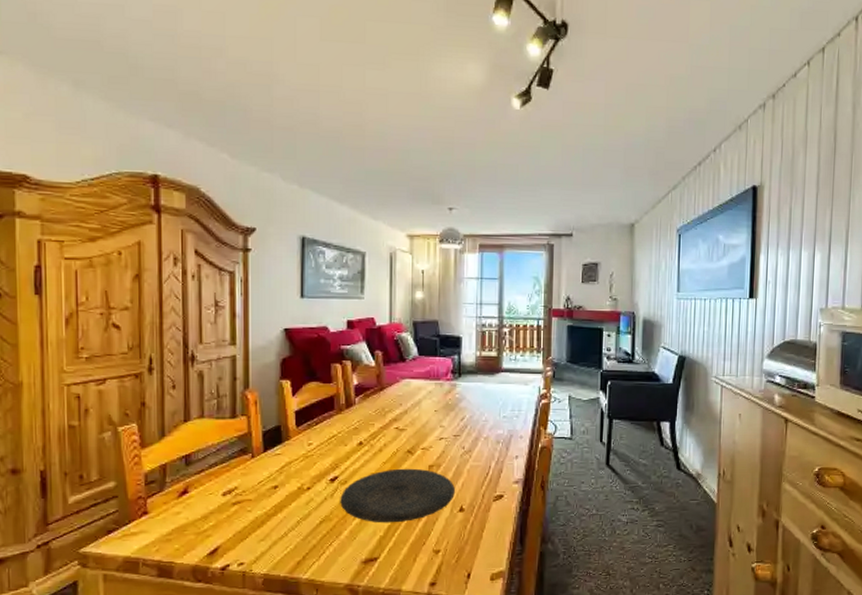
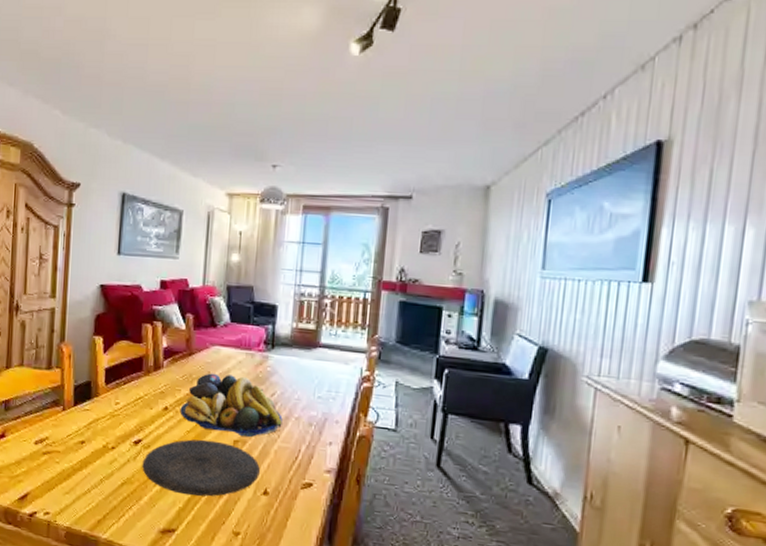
fruit bowl: none [375,405,473,461] -> present [180,373,283,438]

